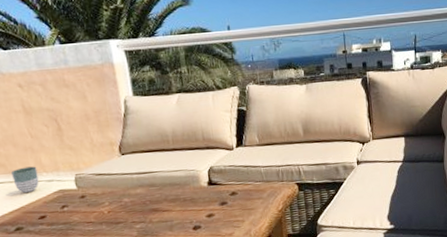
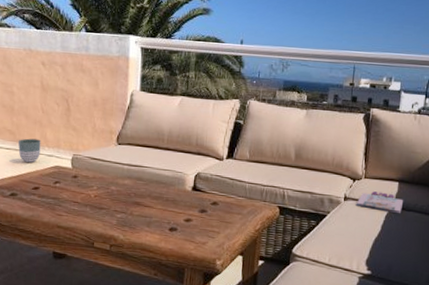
magazine: none [369,149,412,168] -> present [357,191,404,214]

